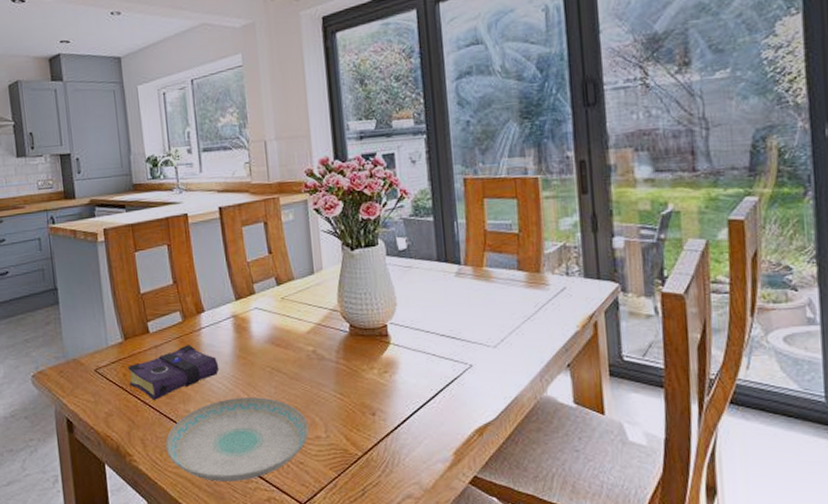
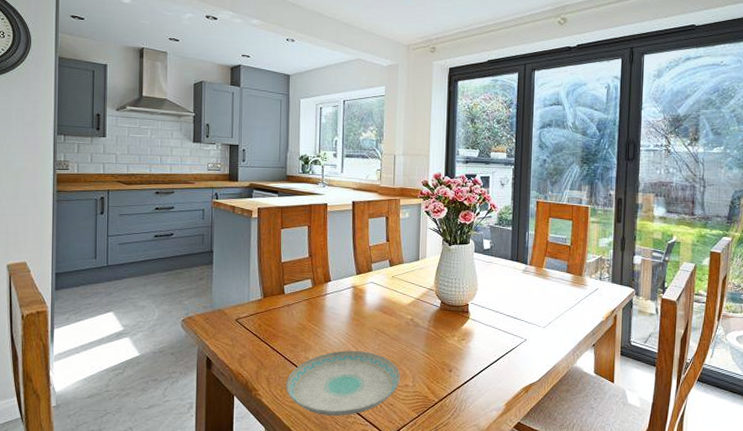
book: present [127,345,219,400] -> none [262,306,337,347]

